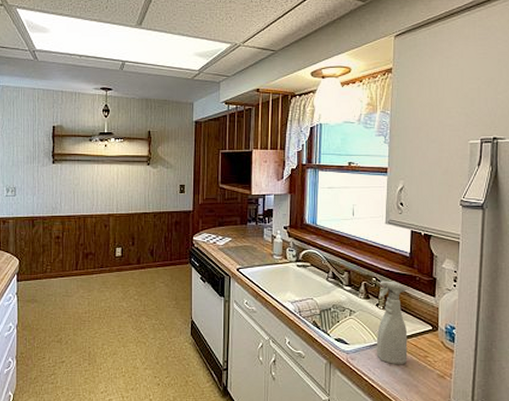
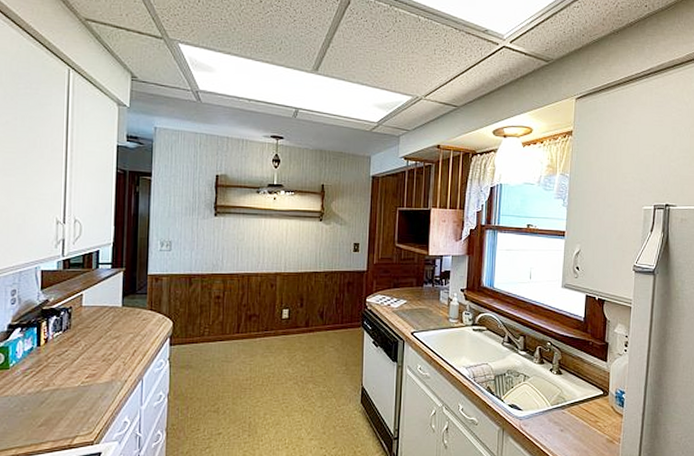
spray bottle: present [376,281,408,365] -> none [548,345,580,431]

